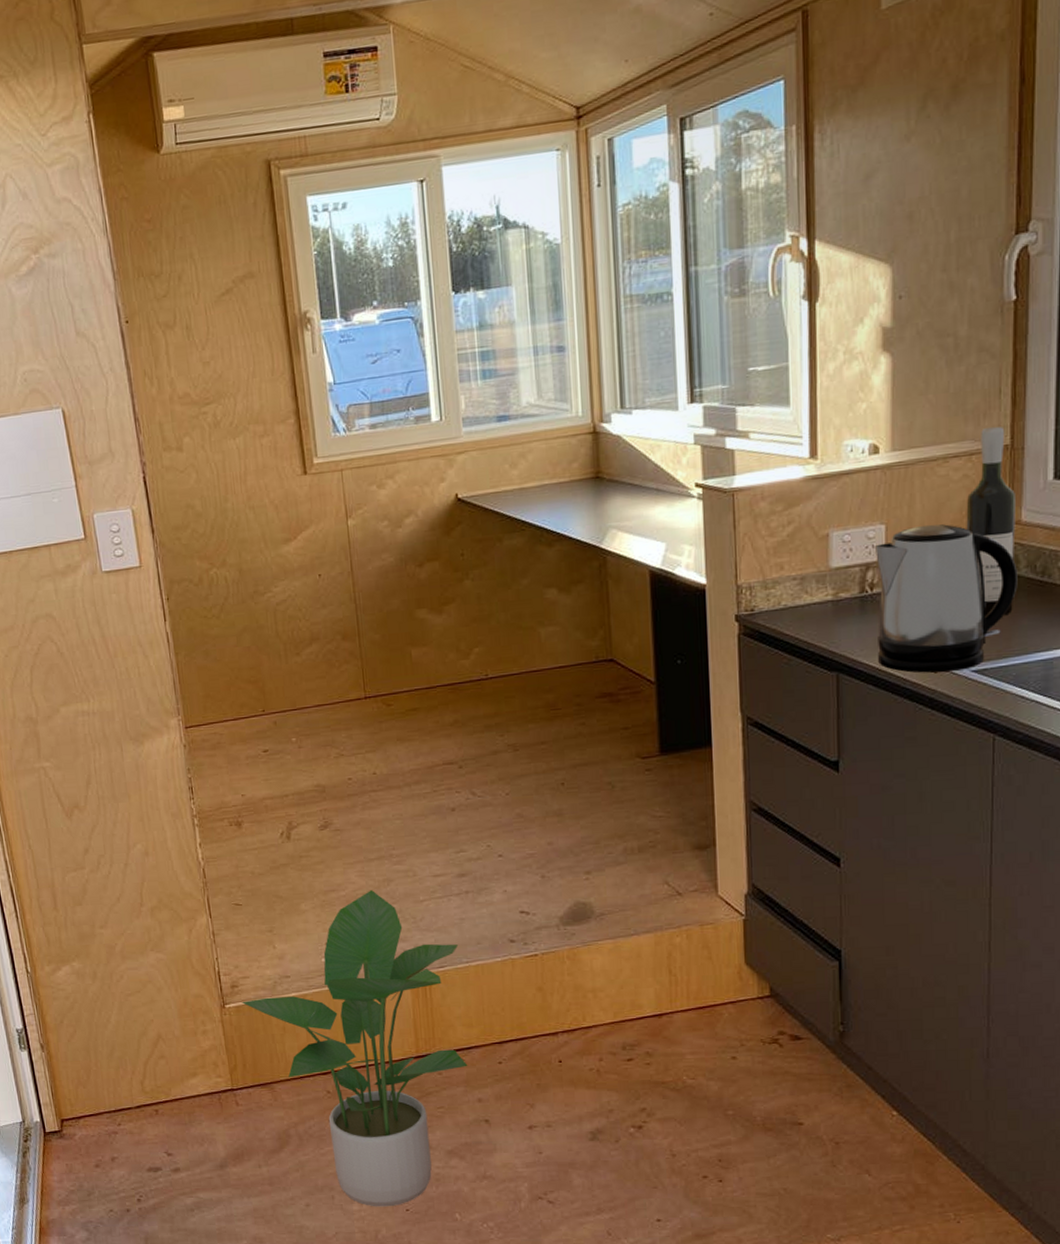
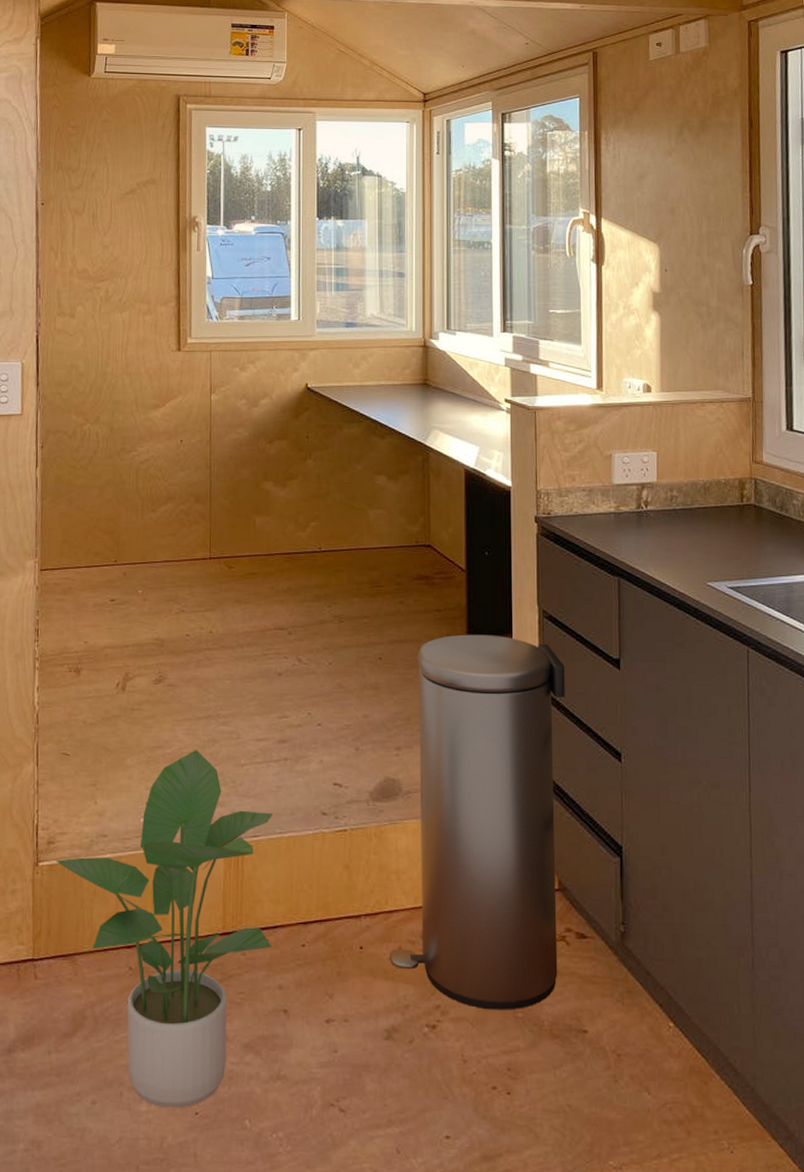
pedal bin: none [590,748,775,1110] -> present [390,634,565,1010]
kettle: present [875,524,1018,674] -> none [649,456,762,587]
bottle: present [966,426,1016,618] -> none [719,381,759,541]

